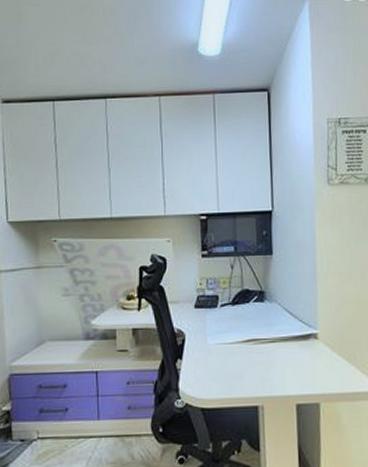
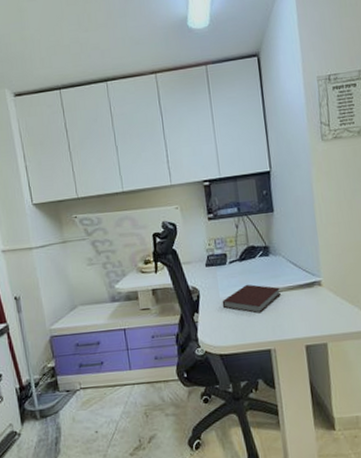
notebook: none [209,331,273,365] -> present [222,284,281,314]

